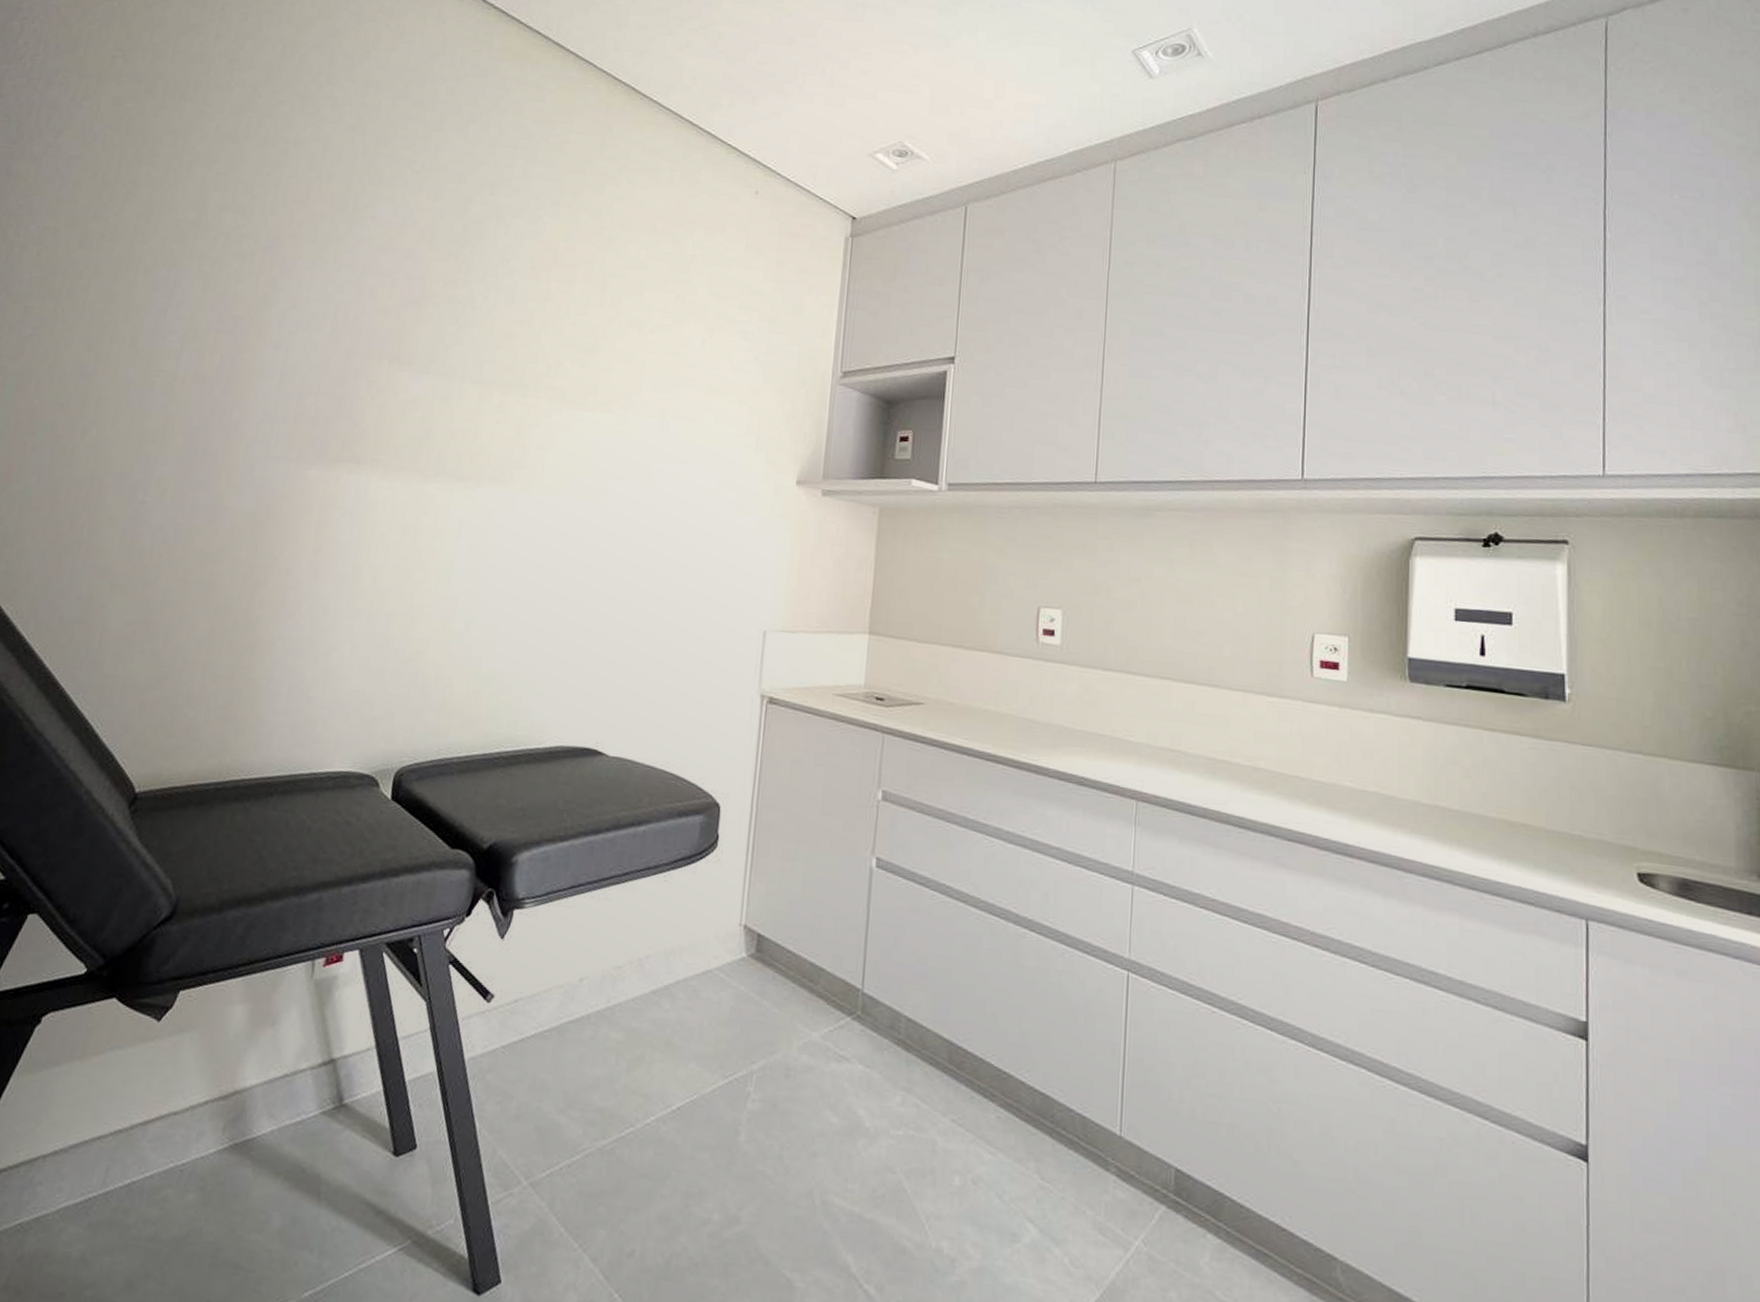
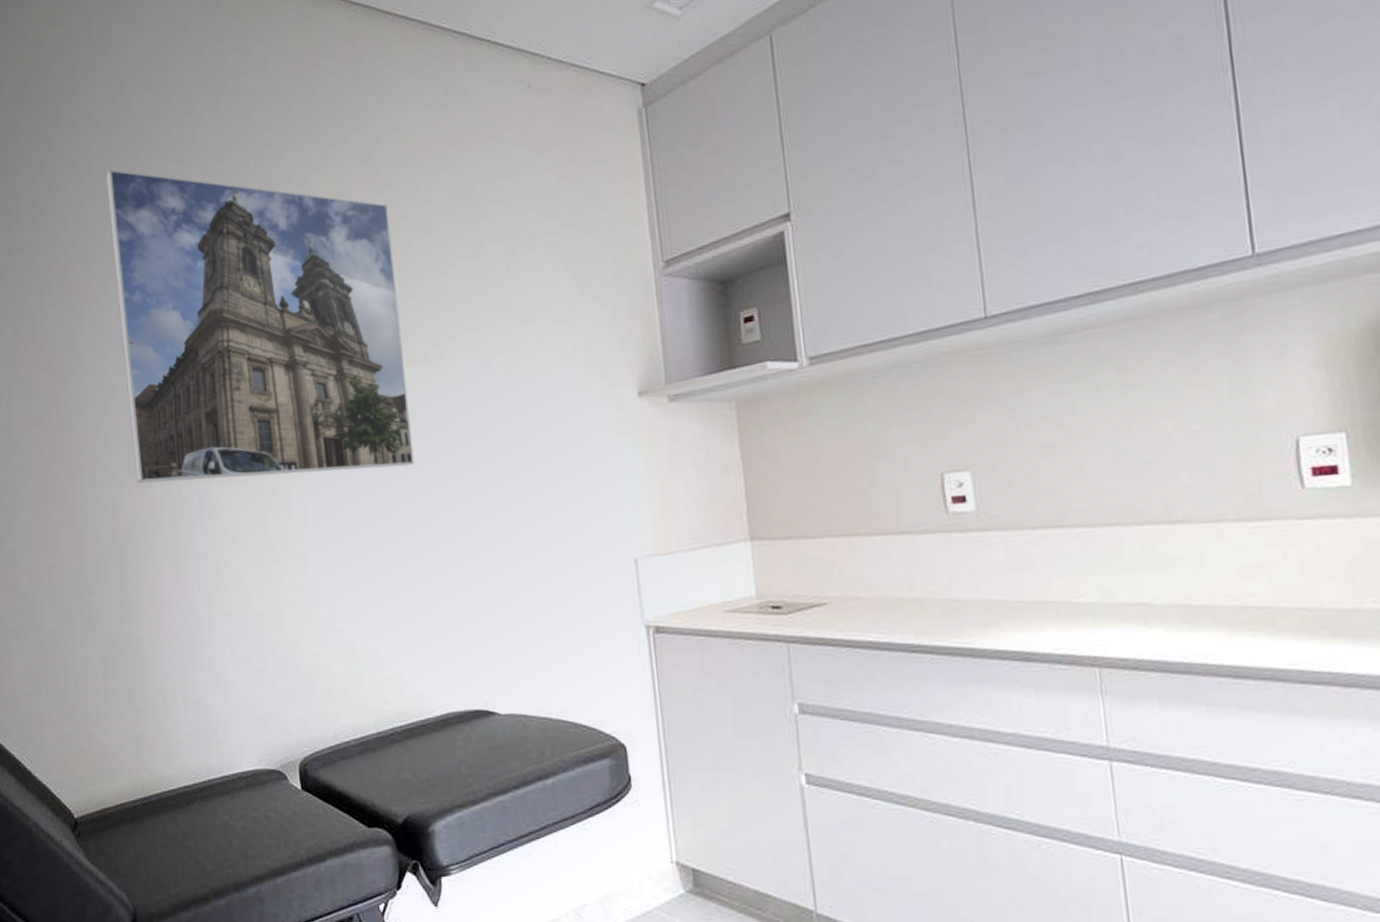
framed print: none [294,160,607,503] -> present [106,169,415,483]

